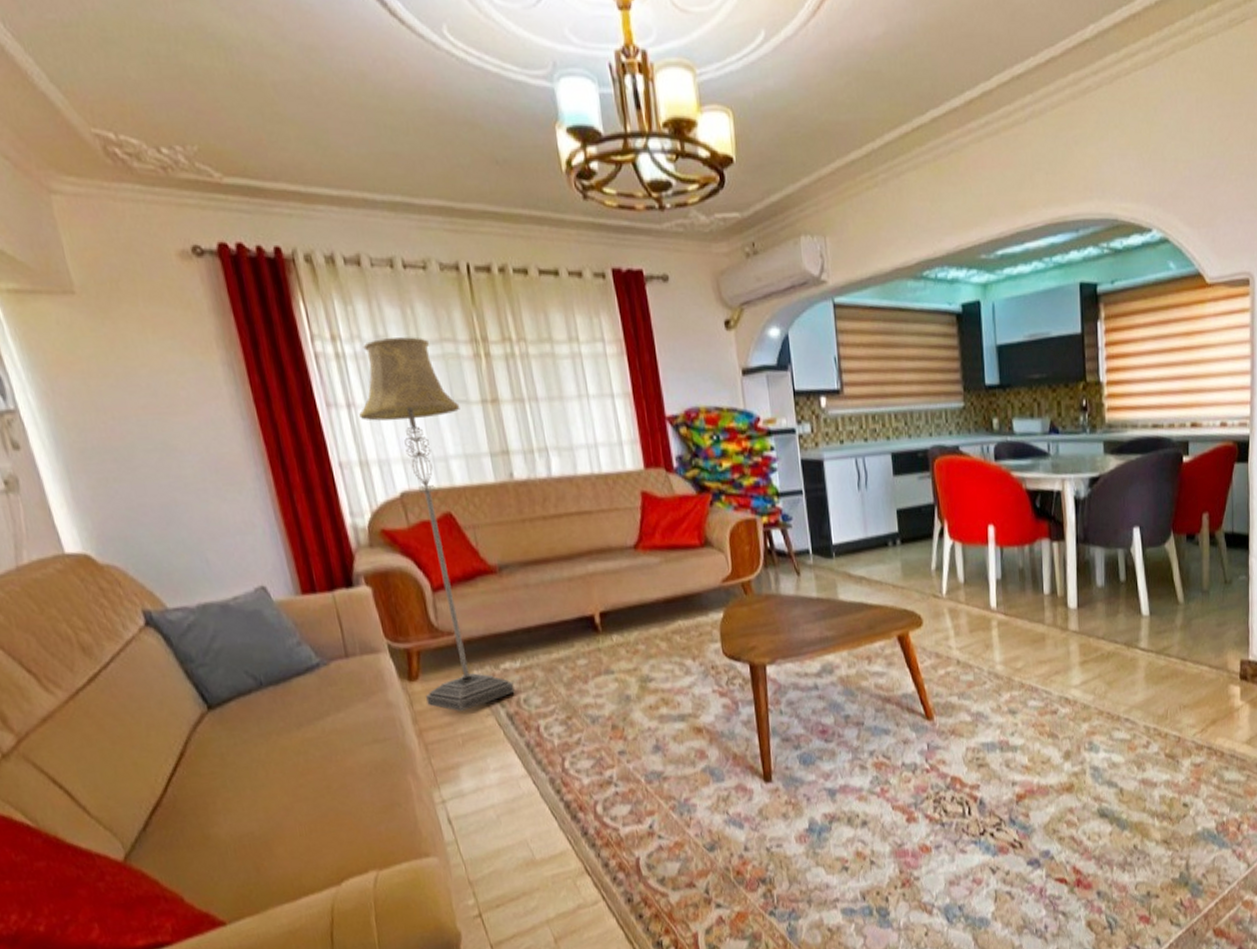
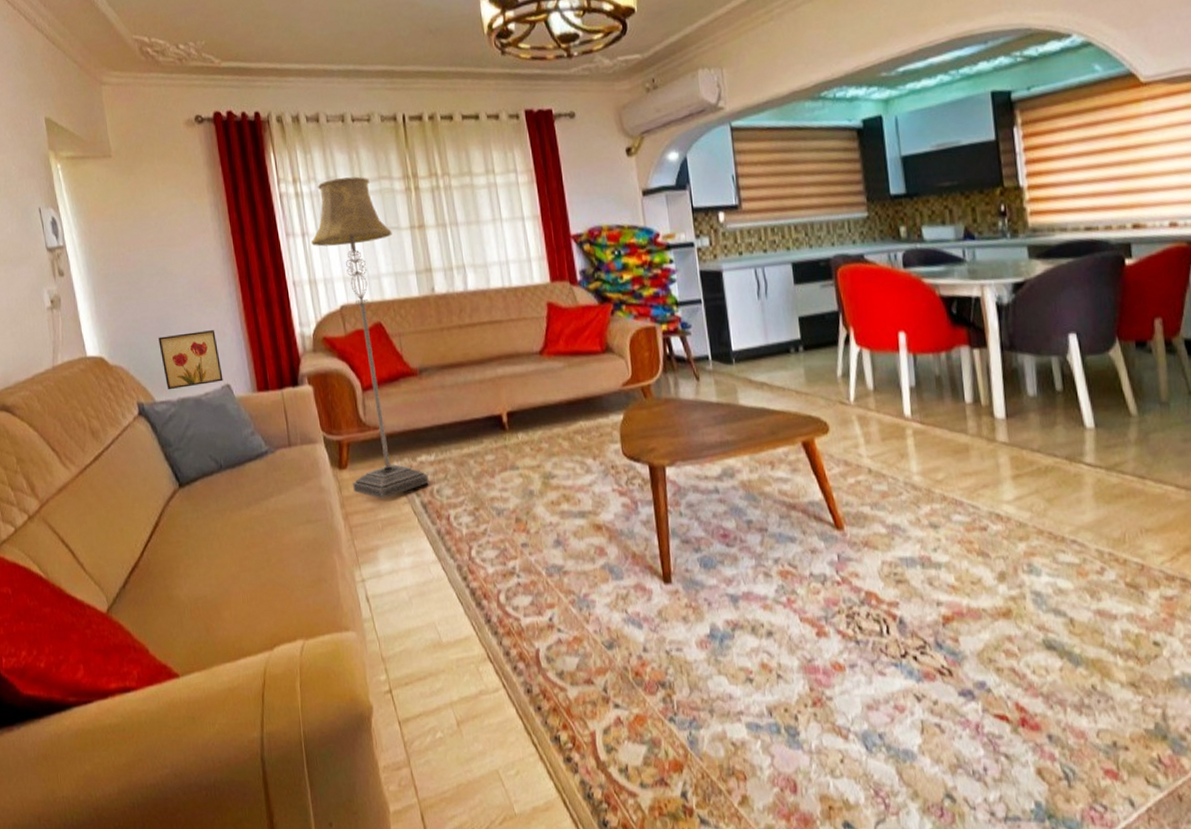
wall art: none [164,521,257,595] -> present [158,330,223,390]

